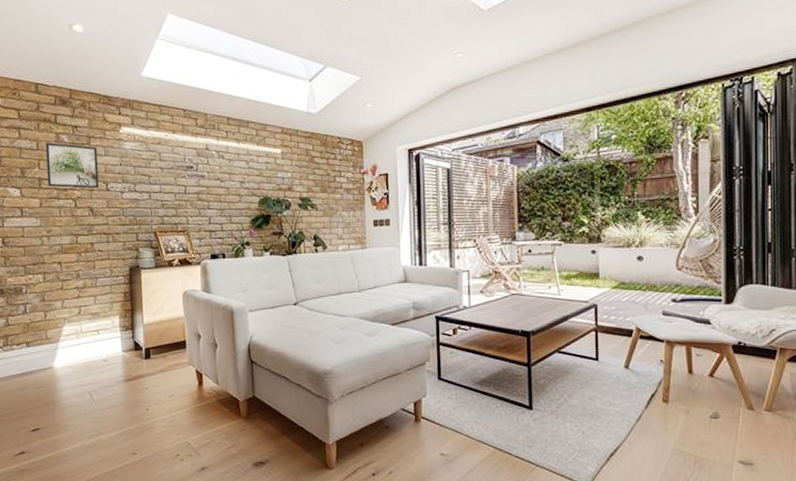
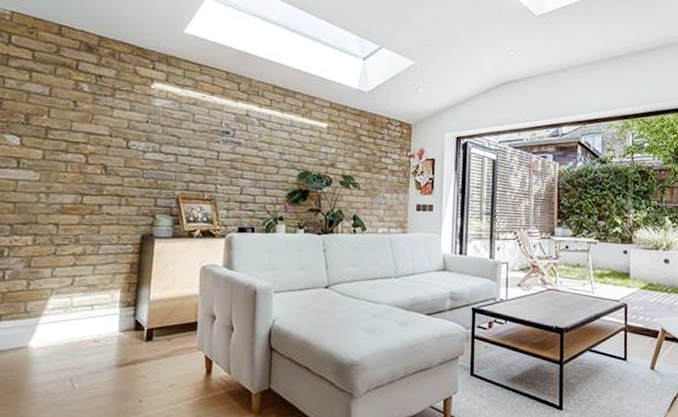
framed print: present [46,142,99,189] -> none [56,89,122,145]

